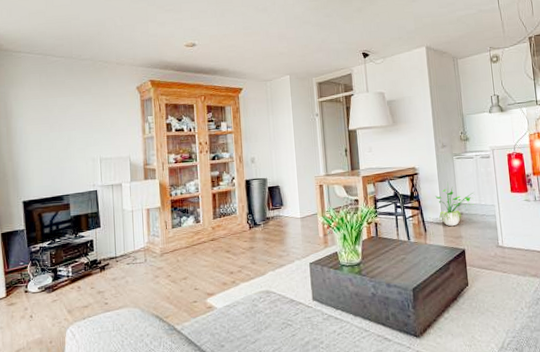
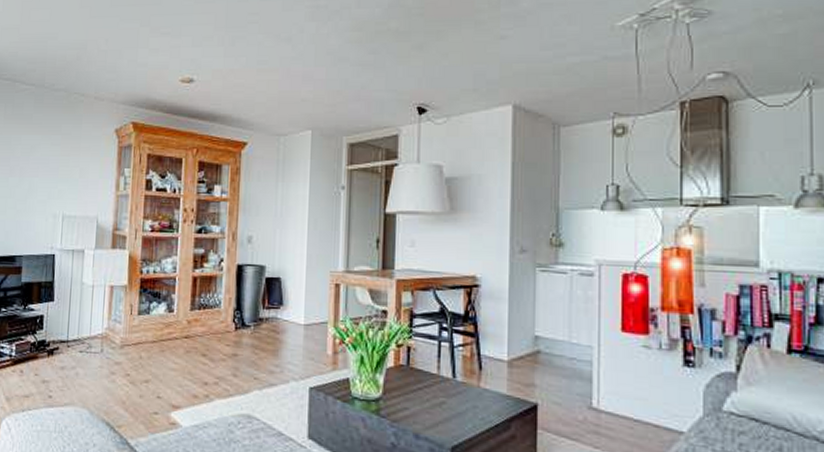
potted plant: present [435,184,475,227] -> none [501,306,563,369]

